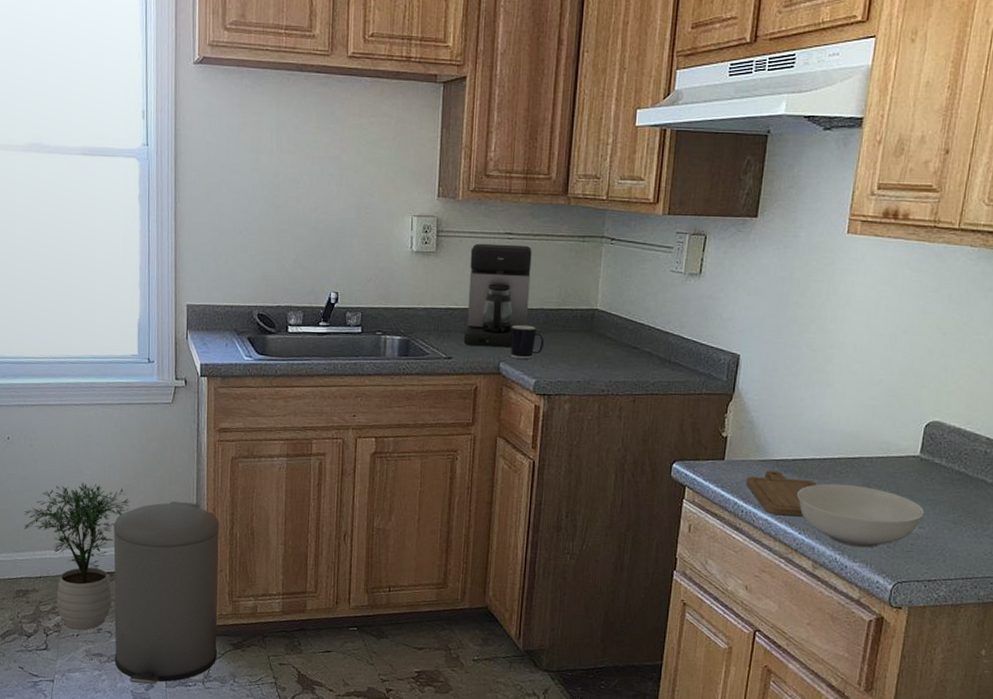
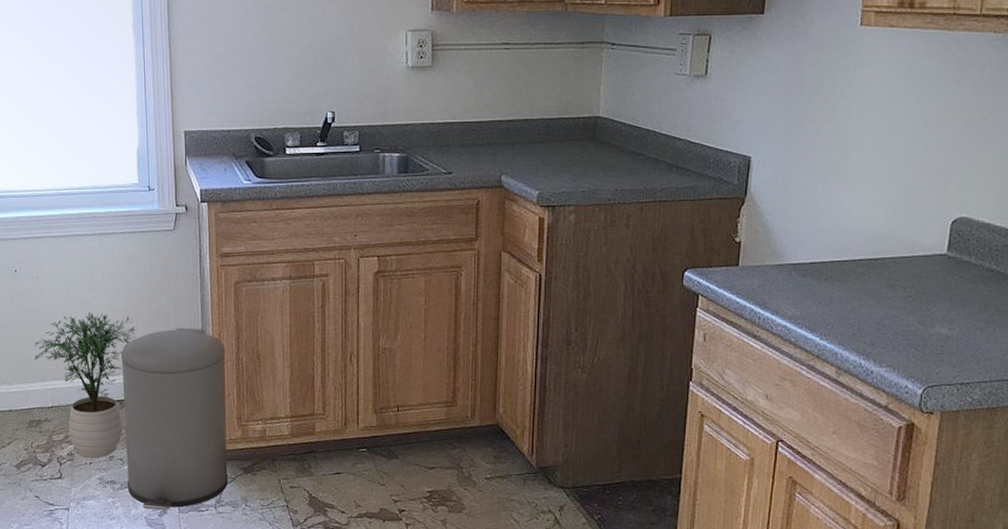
coffee maker: present [463,243,532,348] -> none [463,55,530,160]
mug: present [510,324,545,359] -> none [511,136,547,171]
chopping board: present [745,470,817,516] -> none [762,275,838,321]
bowl: present [796,483,925,548] -> none [816,286,955,352]

